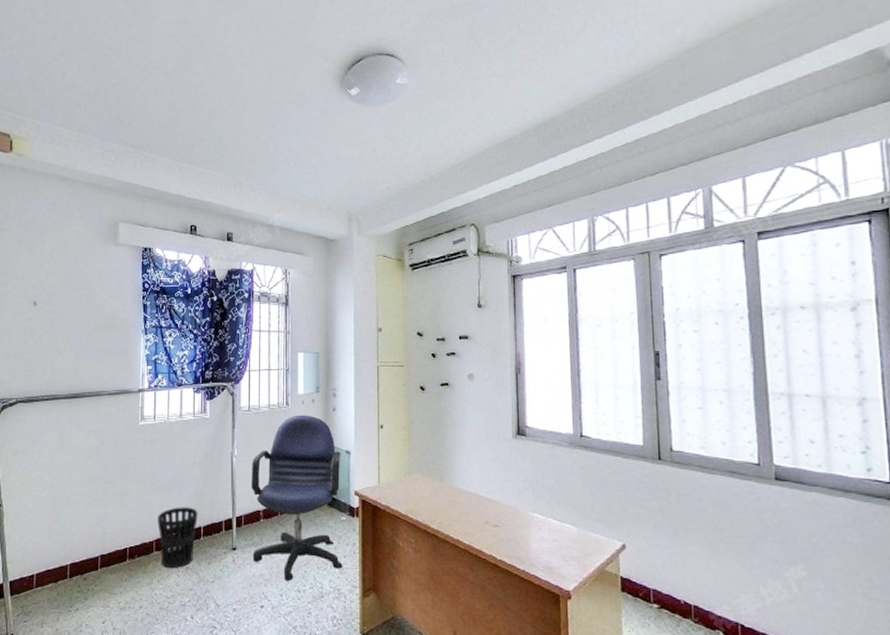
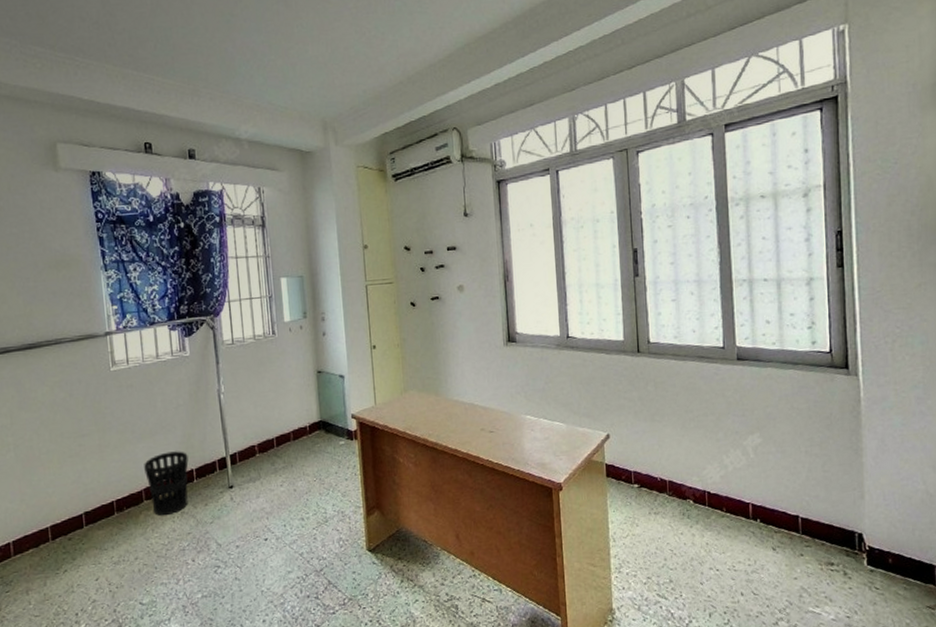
office chair: present [252,415,343,581] -> none [241,342,345,511]

